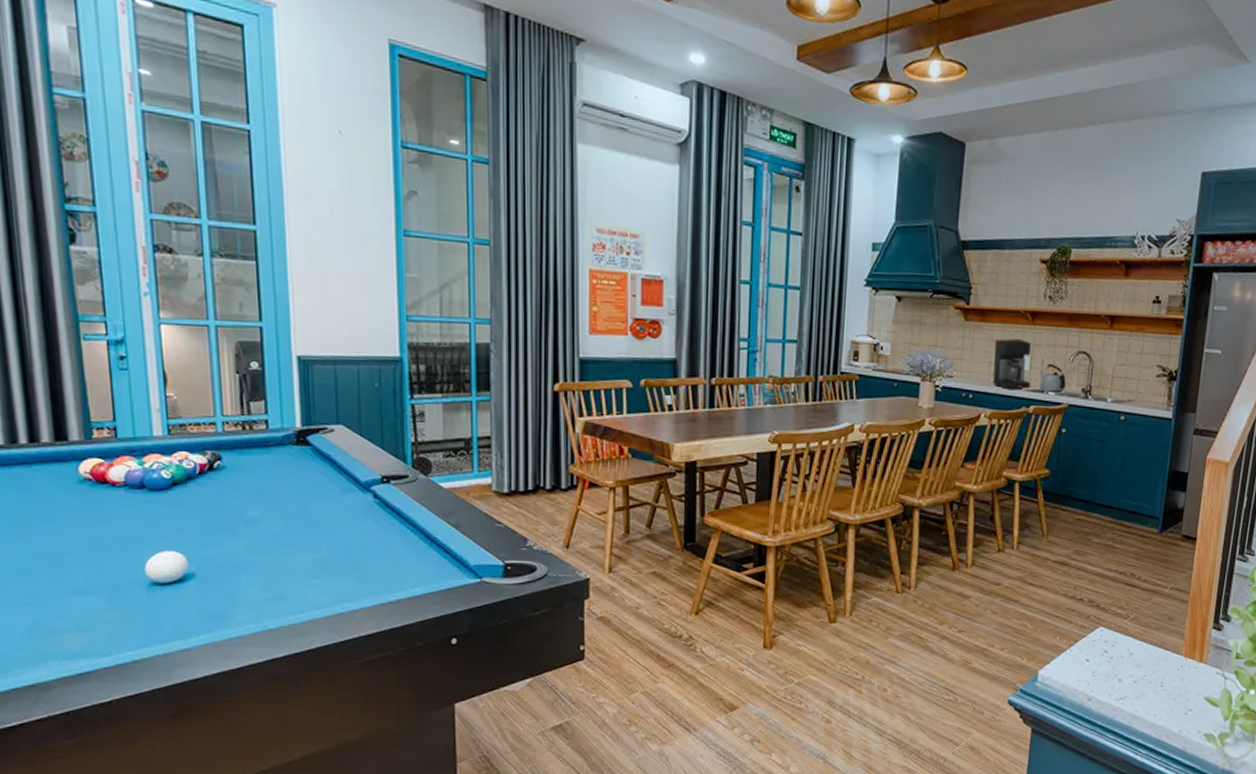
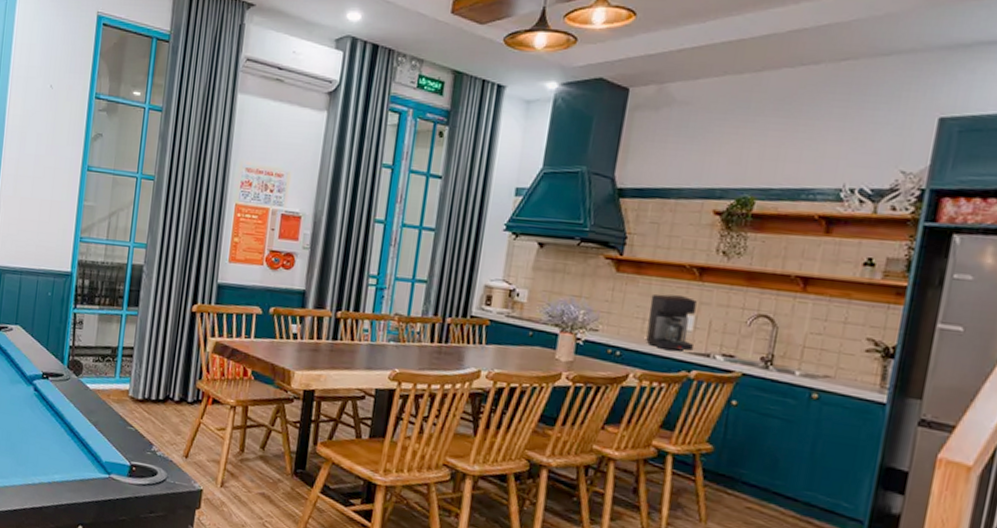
kettle: present [1039,363,1066,392] -> none [704,325,740,358]

